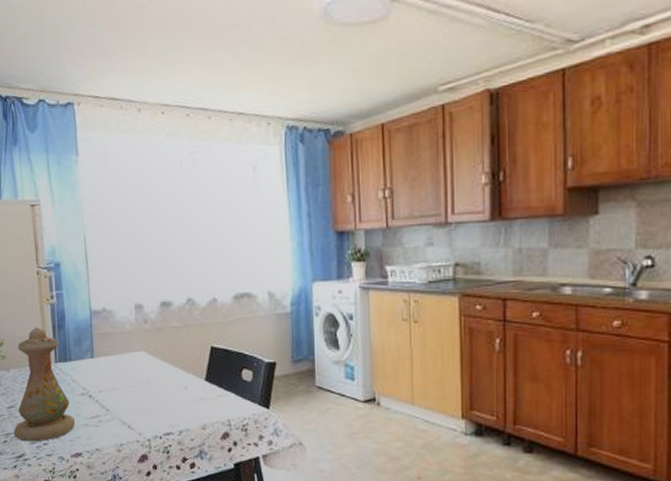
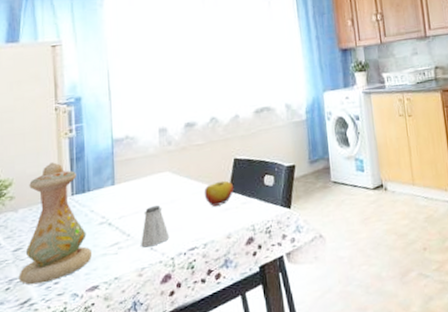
saltshaker: none [119,385,146,425] -> present [141,205,170,248]
apple: none [179,368,210,394] -> present [204,180,234,207]

